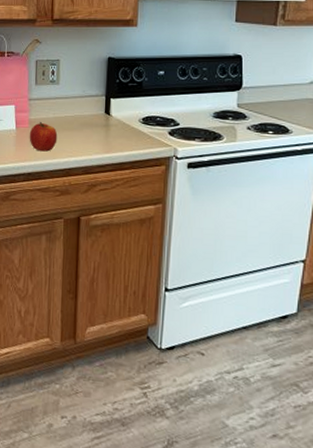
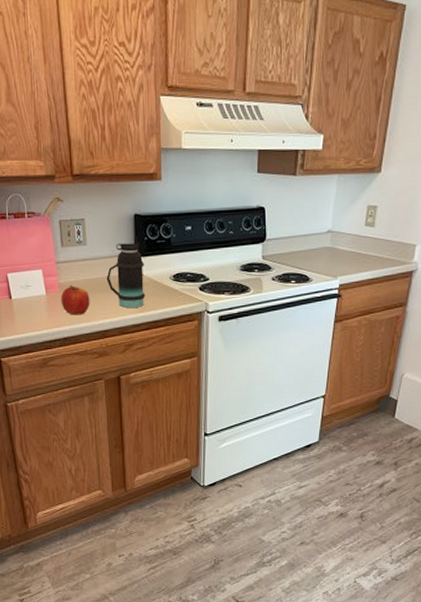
bottle: none [75,77,114,148] -> present [106,235,145,308]

